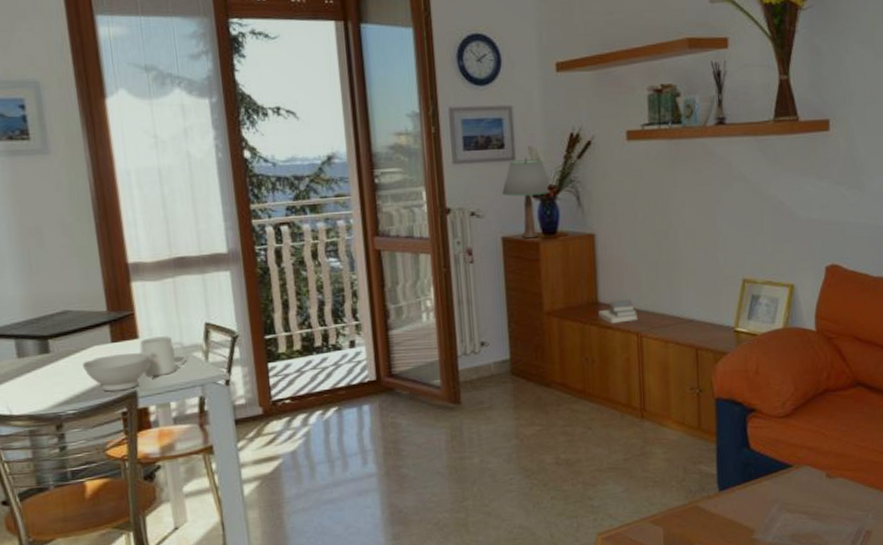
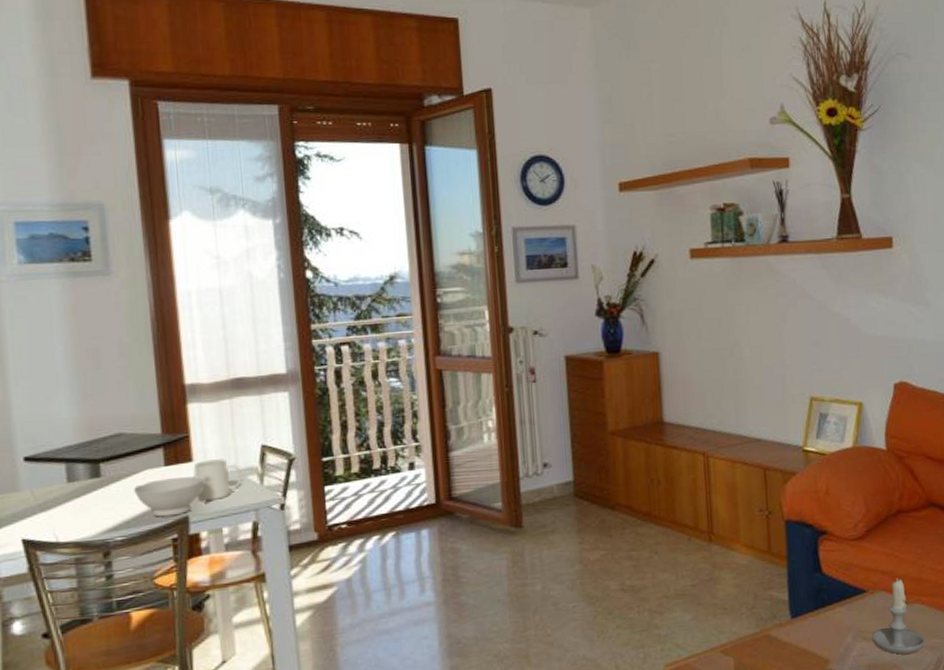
table lamp: present [501,157,553,239] -> none [564,276,616,358]
books: present [598,298,638,324] -> none [664,417,704,444]
candle: none [795,453,846,526] -> present [871,578,925,655]

